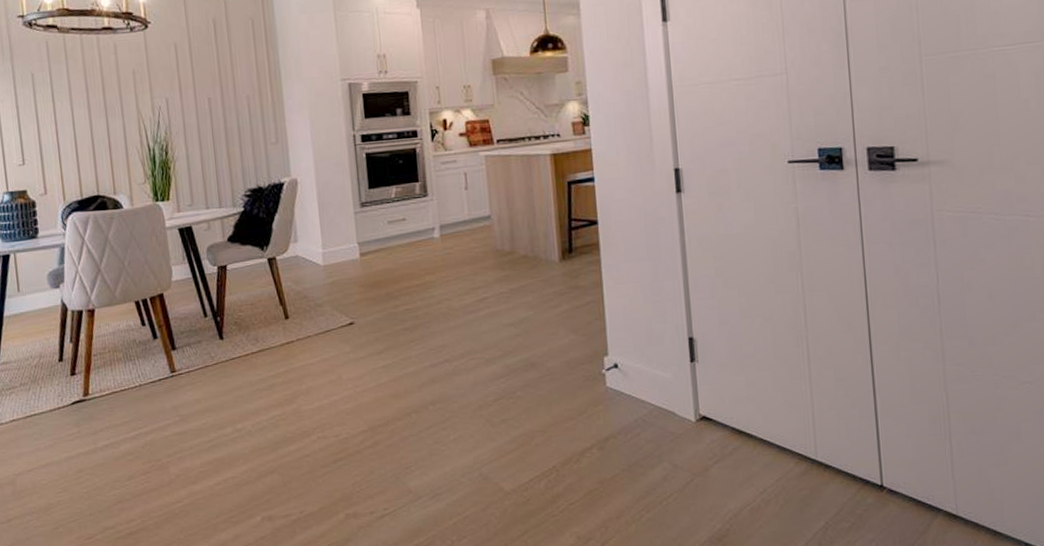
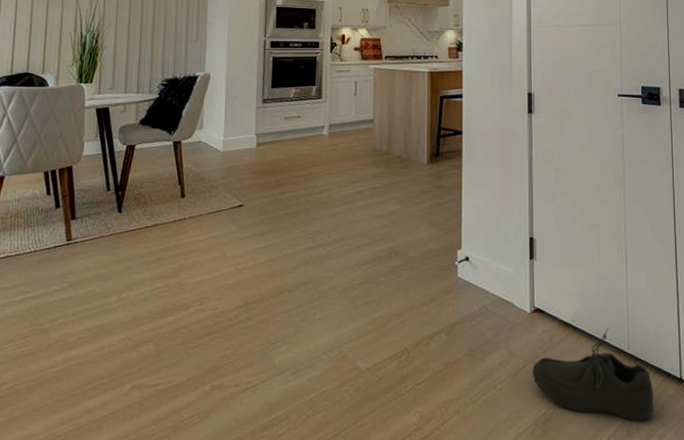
arctic: none [701,433,851,534] -> present [532,327,655,421]

